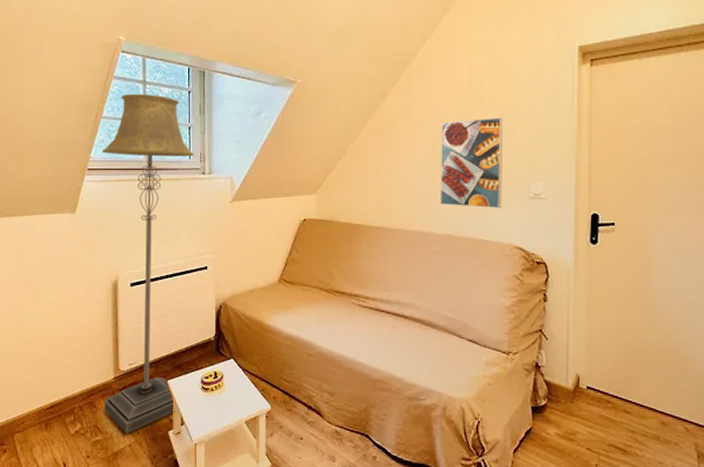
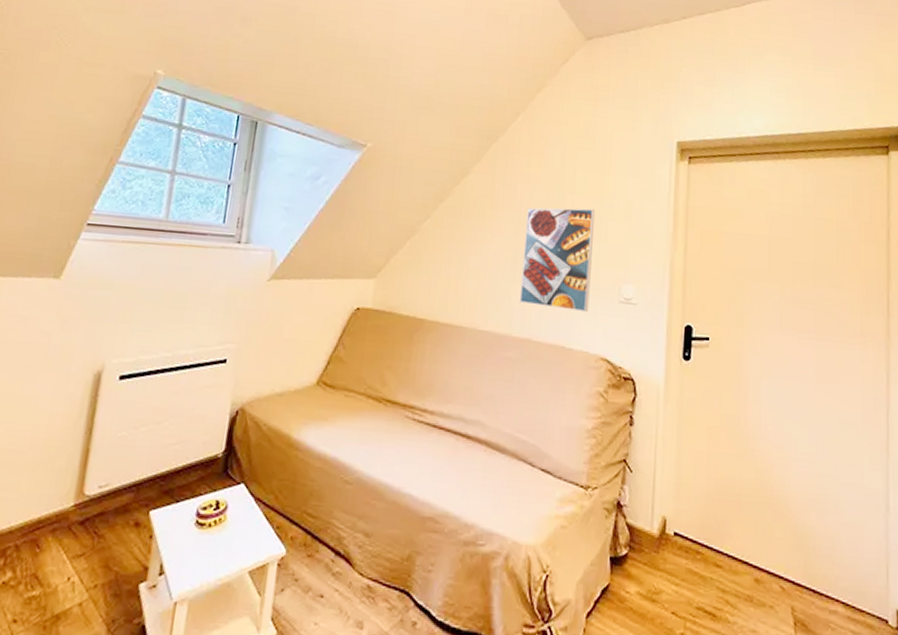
floor lamp: present [102,93,194,434] -> none [51,137,230,588]

